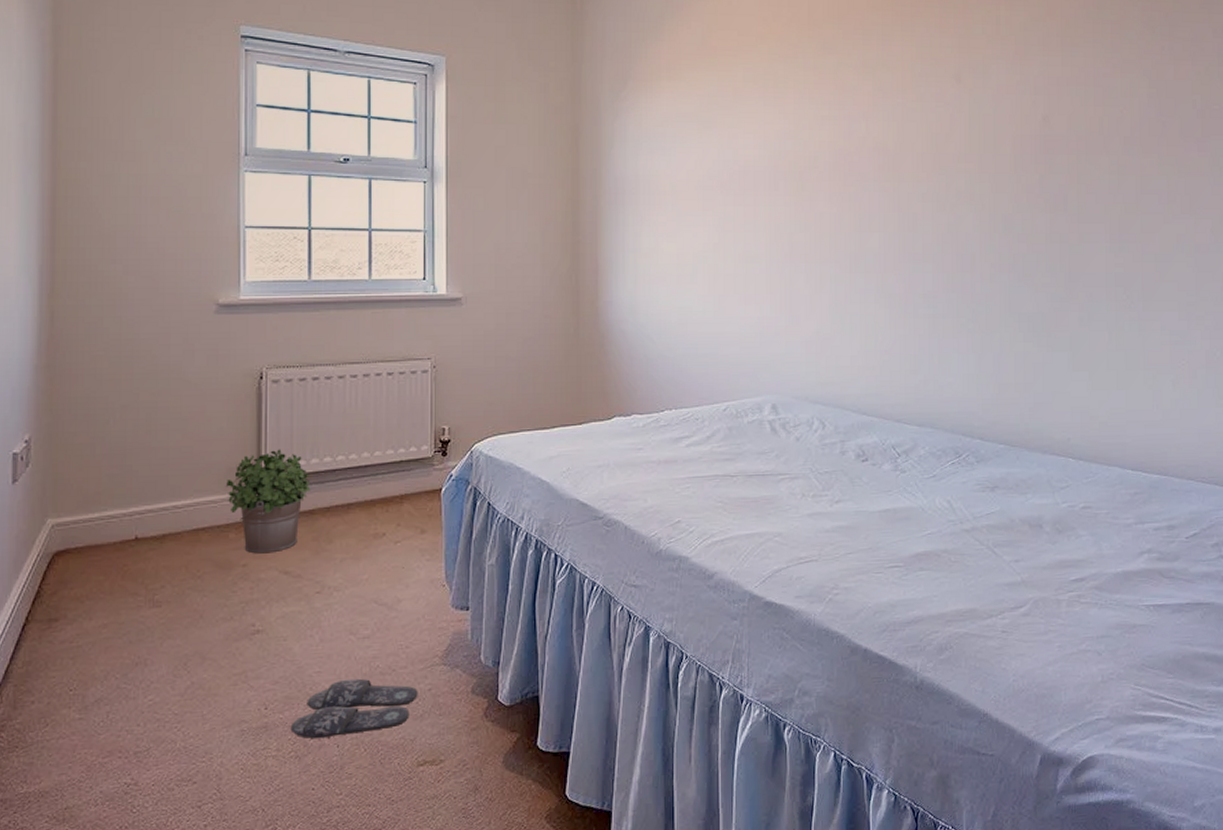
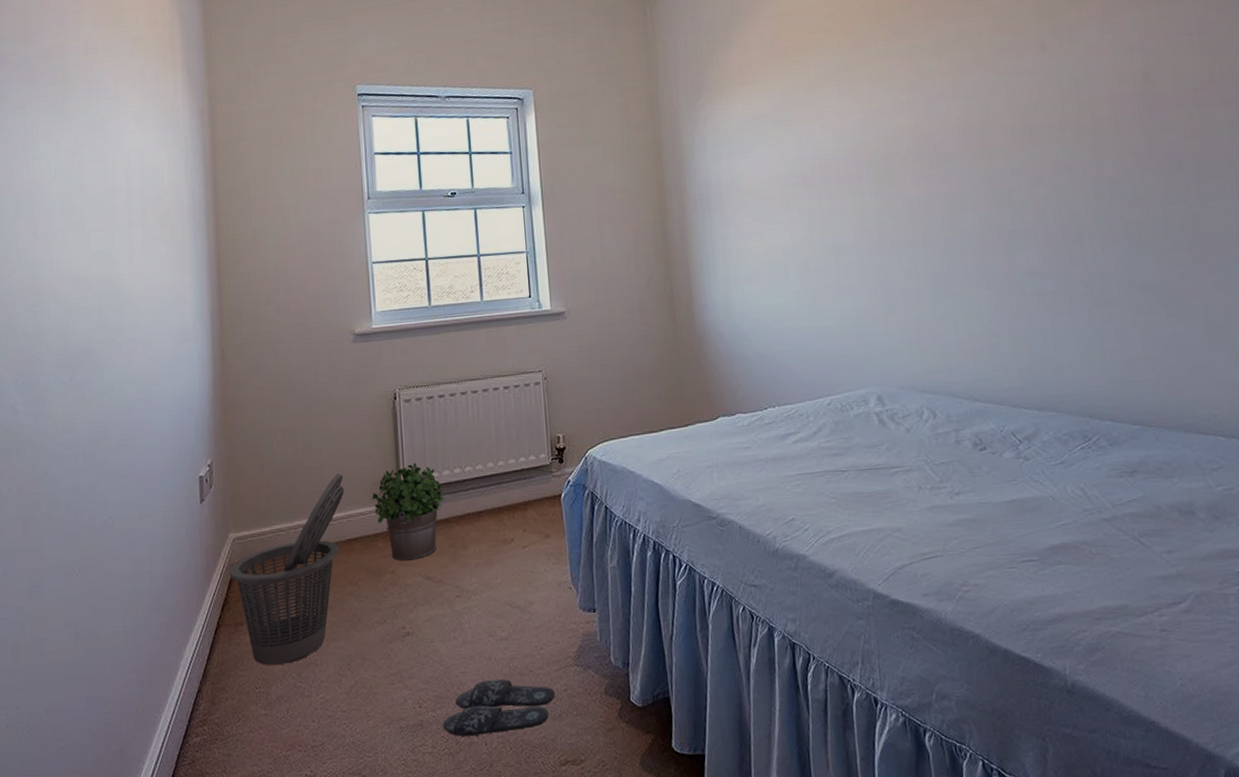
laundry basket: none [44,457,194,665] -> present [229,473,345,665]

